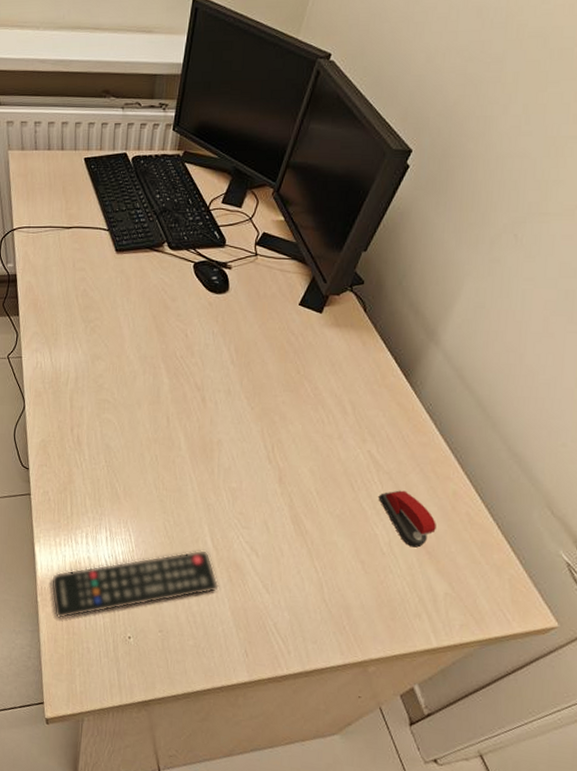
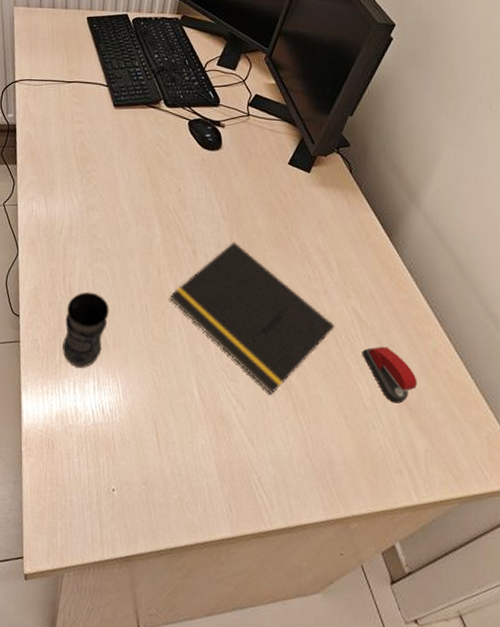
remote control: present [51,550,219,619] -> none [36,401,205,470]
jar: none [73,443,119,519] -> present [62,291,109,368]
notepad: none [180,387,350,541] -> present [170,242,335,395]

